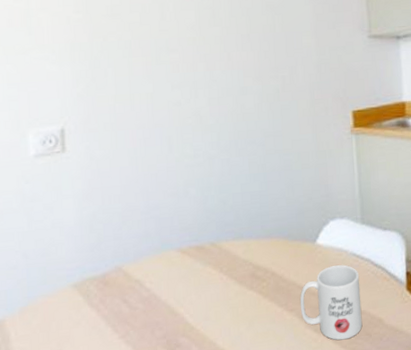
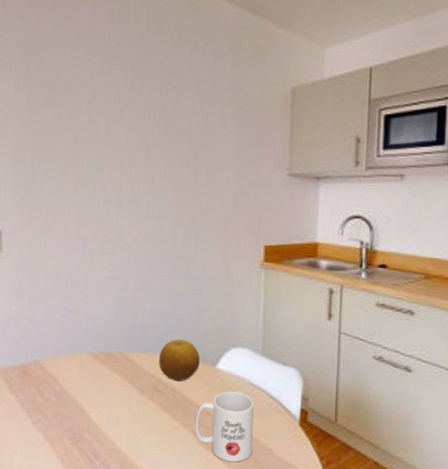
fruit: none [255,219,299,265] -> present [159,339,201,382]

